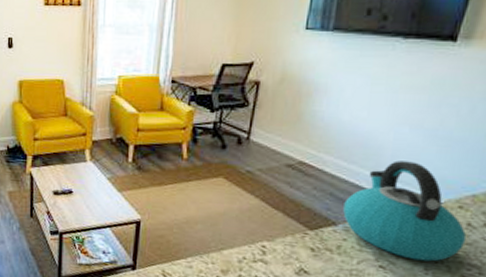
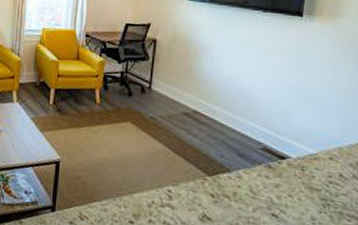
kettle: present [343,160,467,262] -> none [235,113,342,212]

